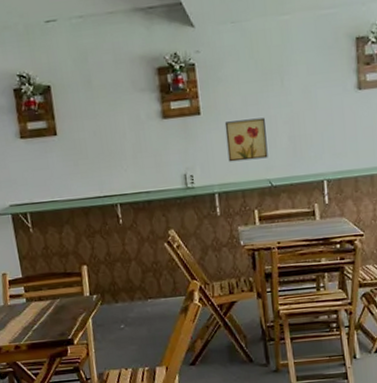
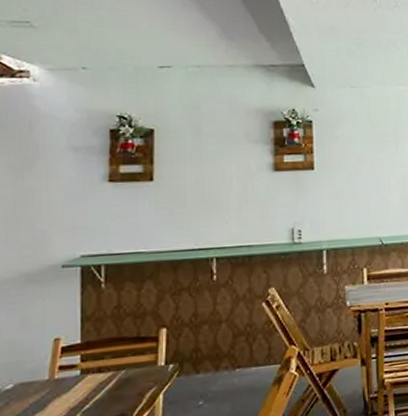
wall art: present [224,117,268,162] -> none [338,176,380,219]

